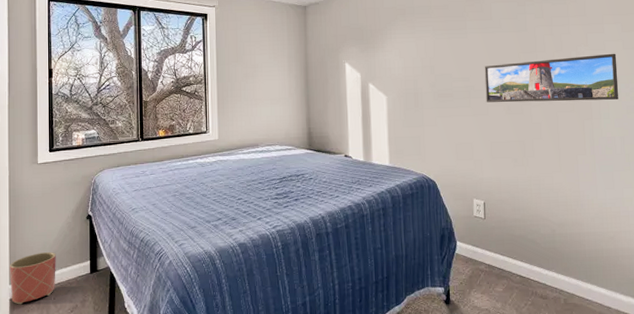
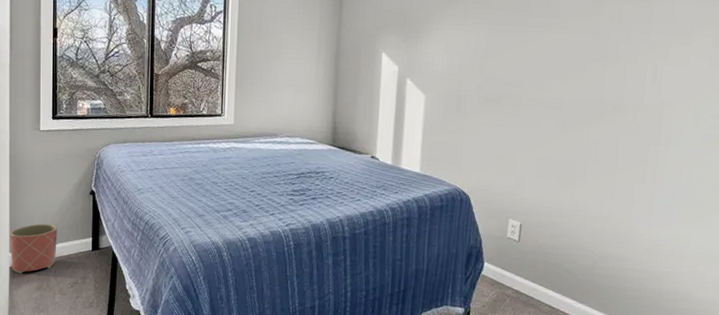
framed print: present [484,53,619,103] -> none [538,71,701,125]

